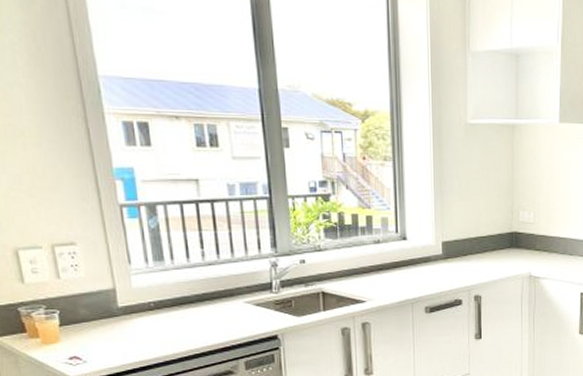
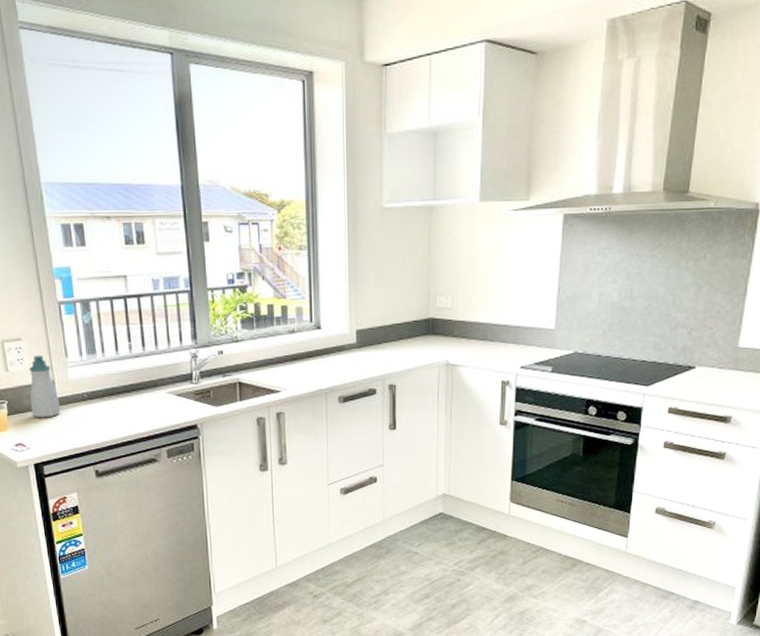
soap bottle: none [85,260,123,329] -> present [29,355,61,418]

